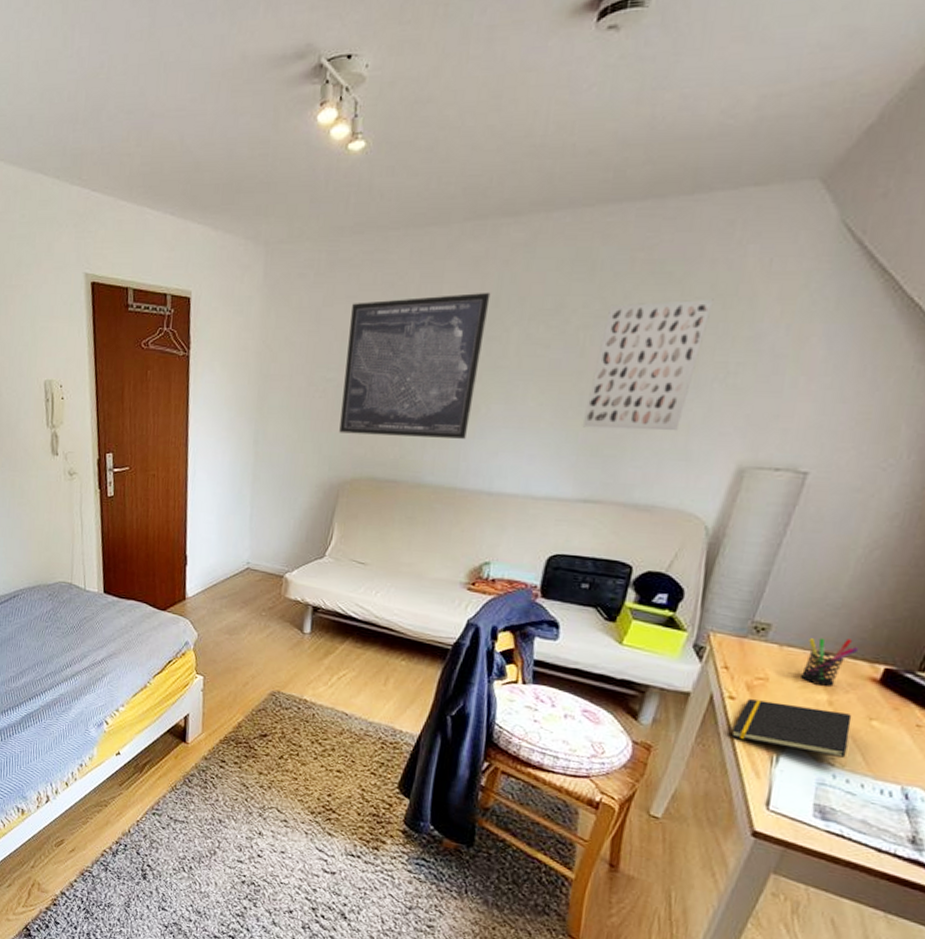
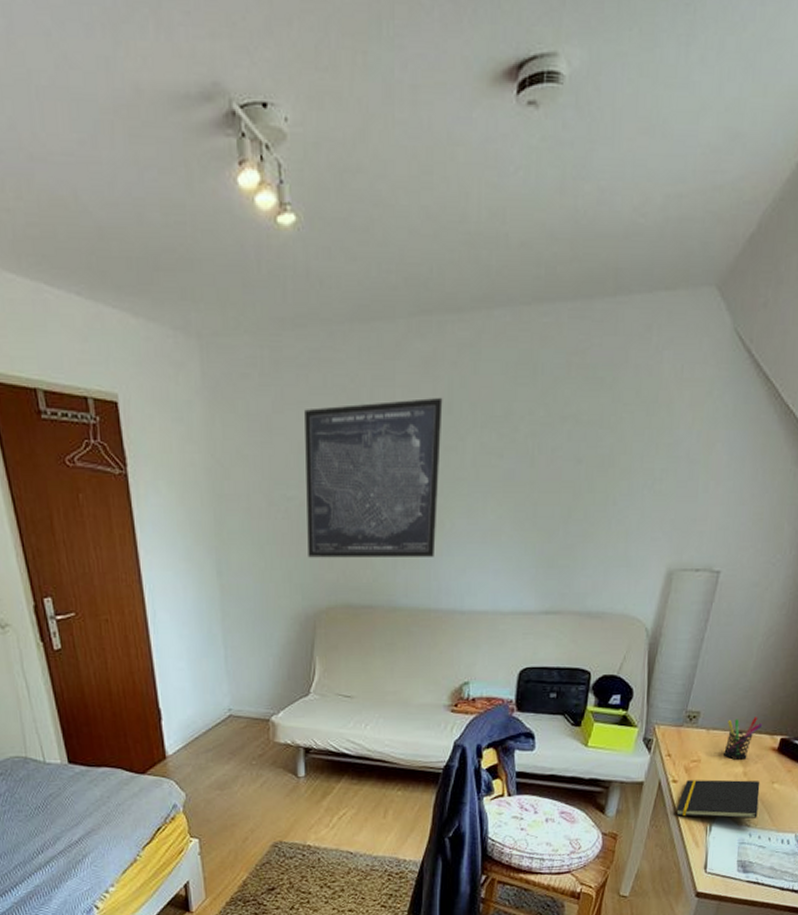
wall art: present [582,298,714,431] -> none [538,405,639,539]

